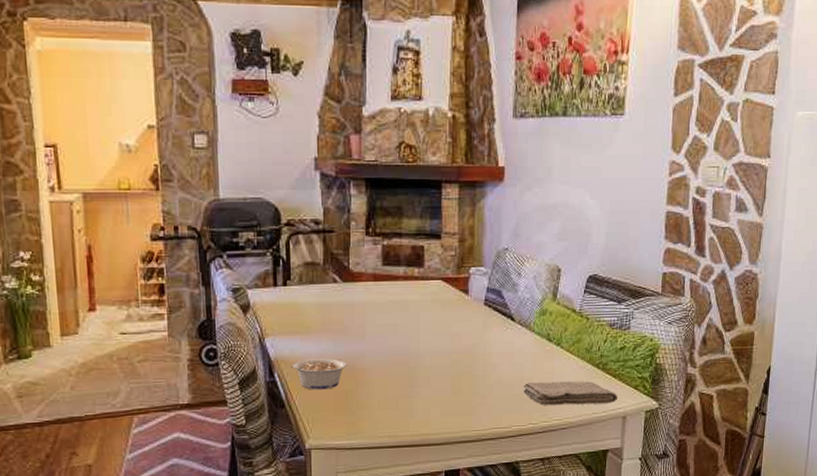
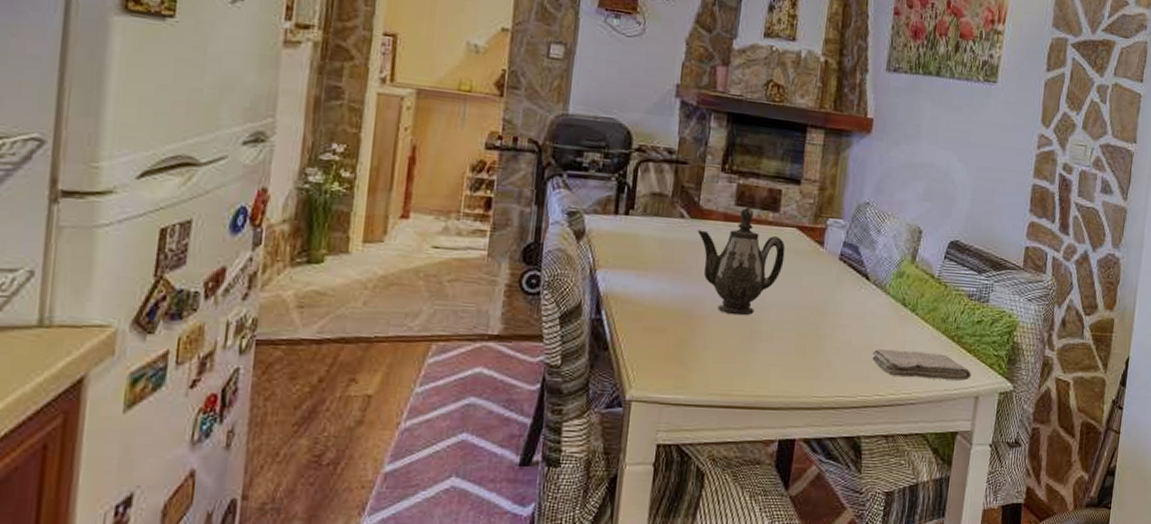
legume: present [288,357,347,390] -> none [618,298,684,335]
teapot: none [350,265,433,366] -> present [697,206,786,316]

